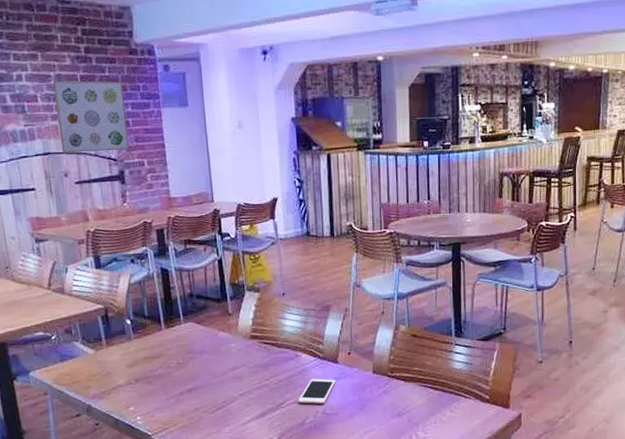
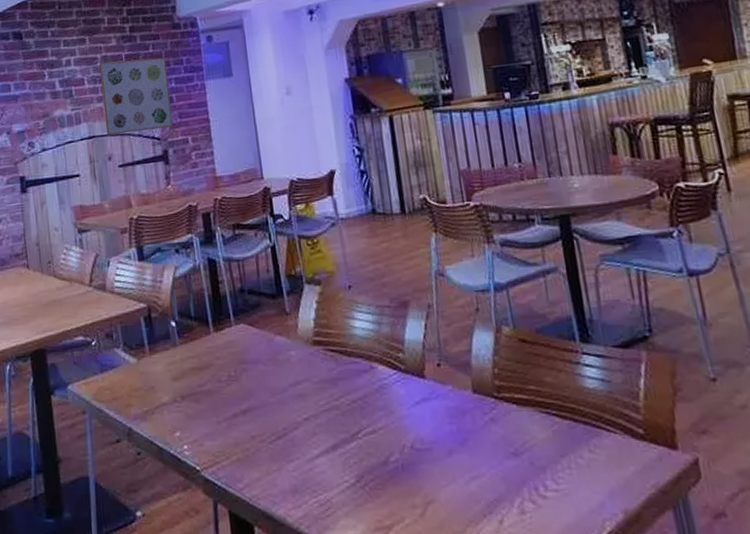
cell phone: present [298,378,336,404] -> none [378,399,425,435]

